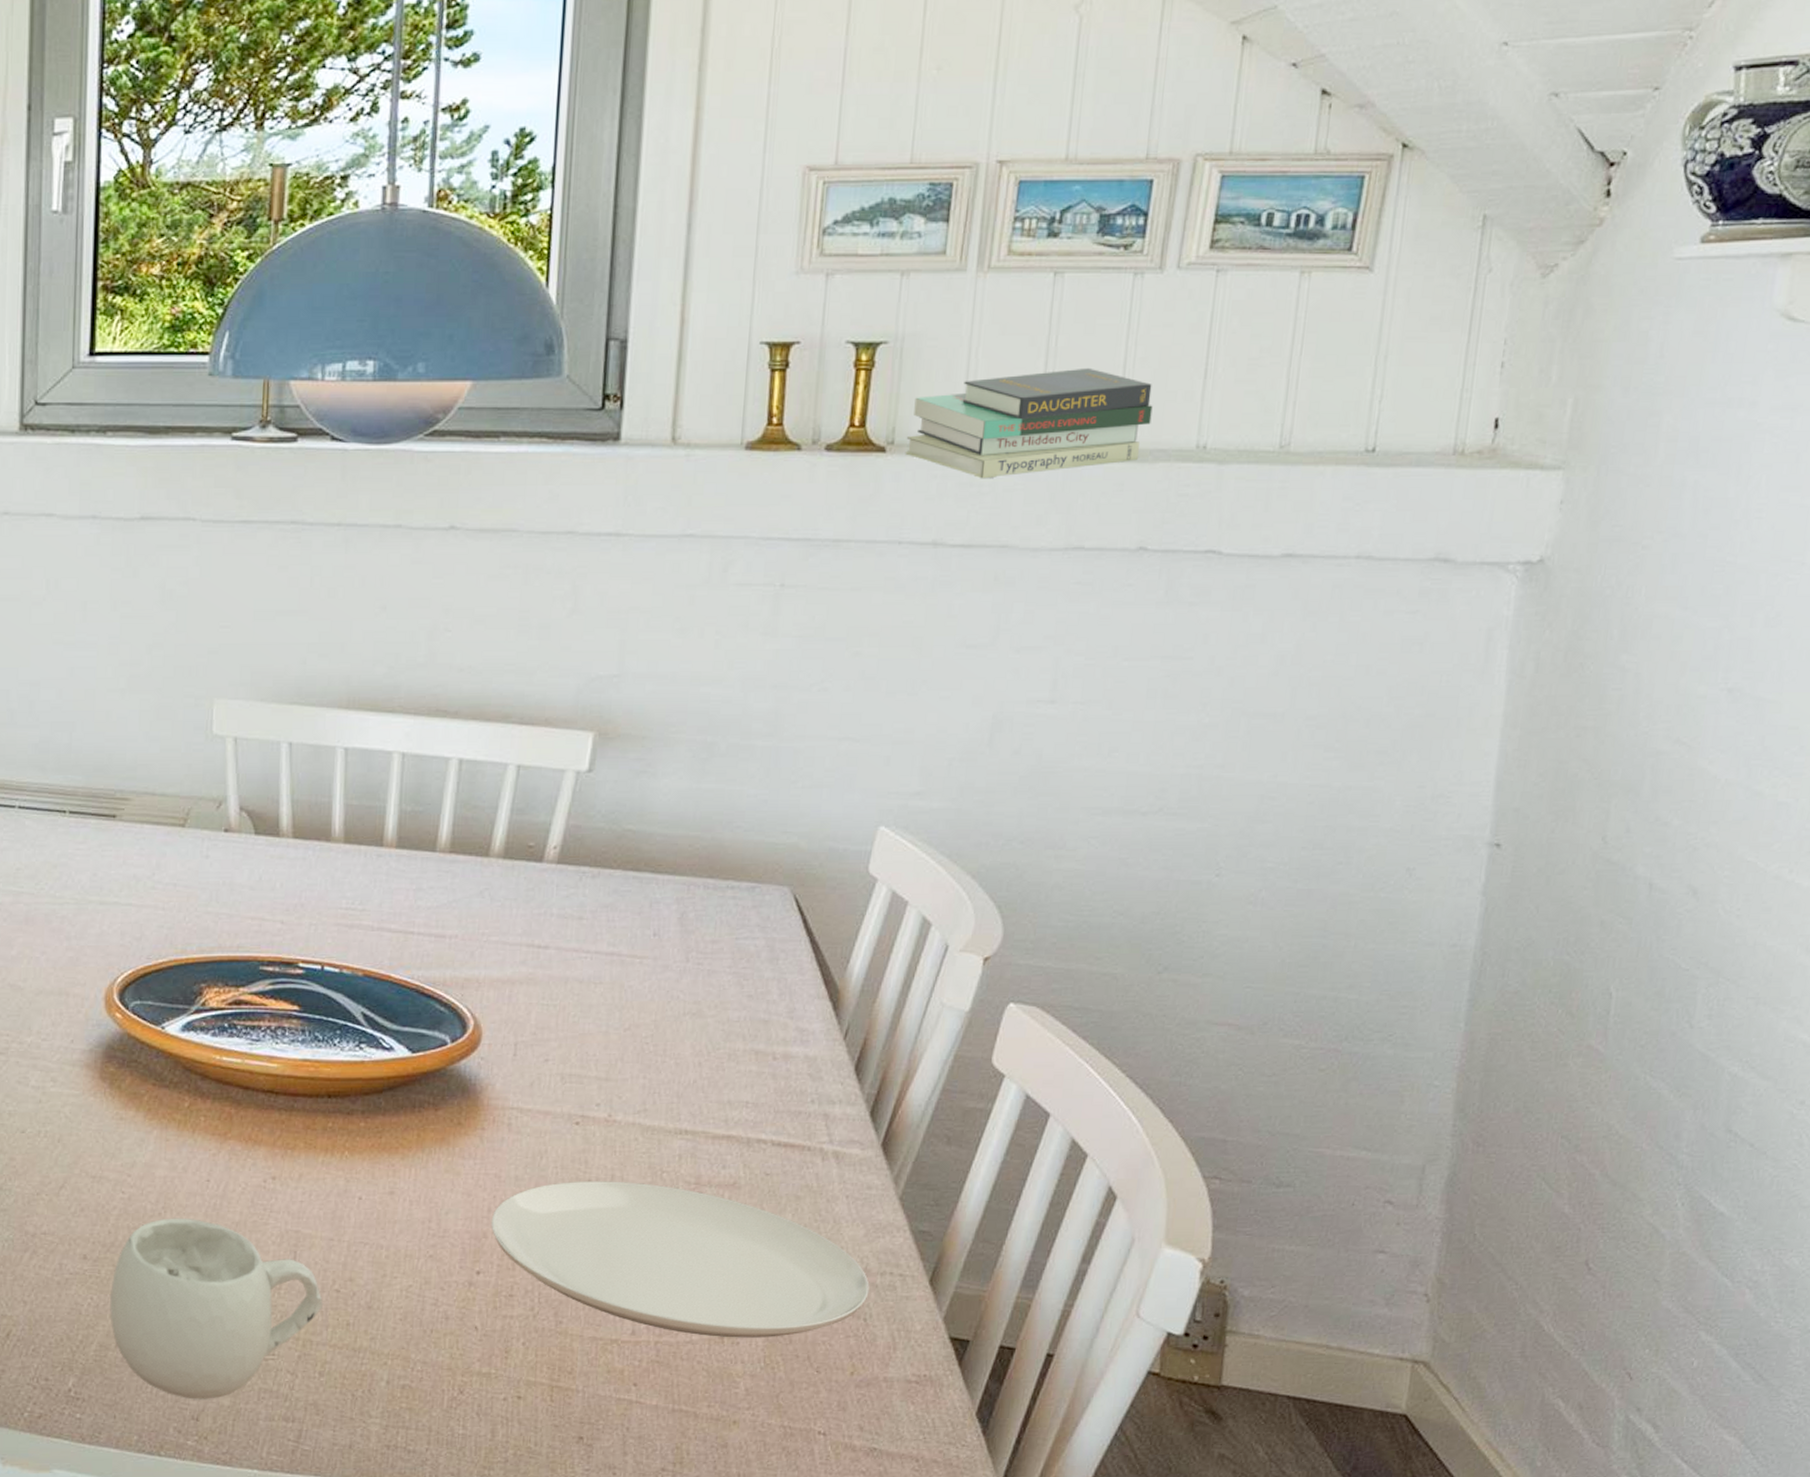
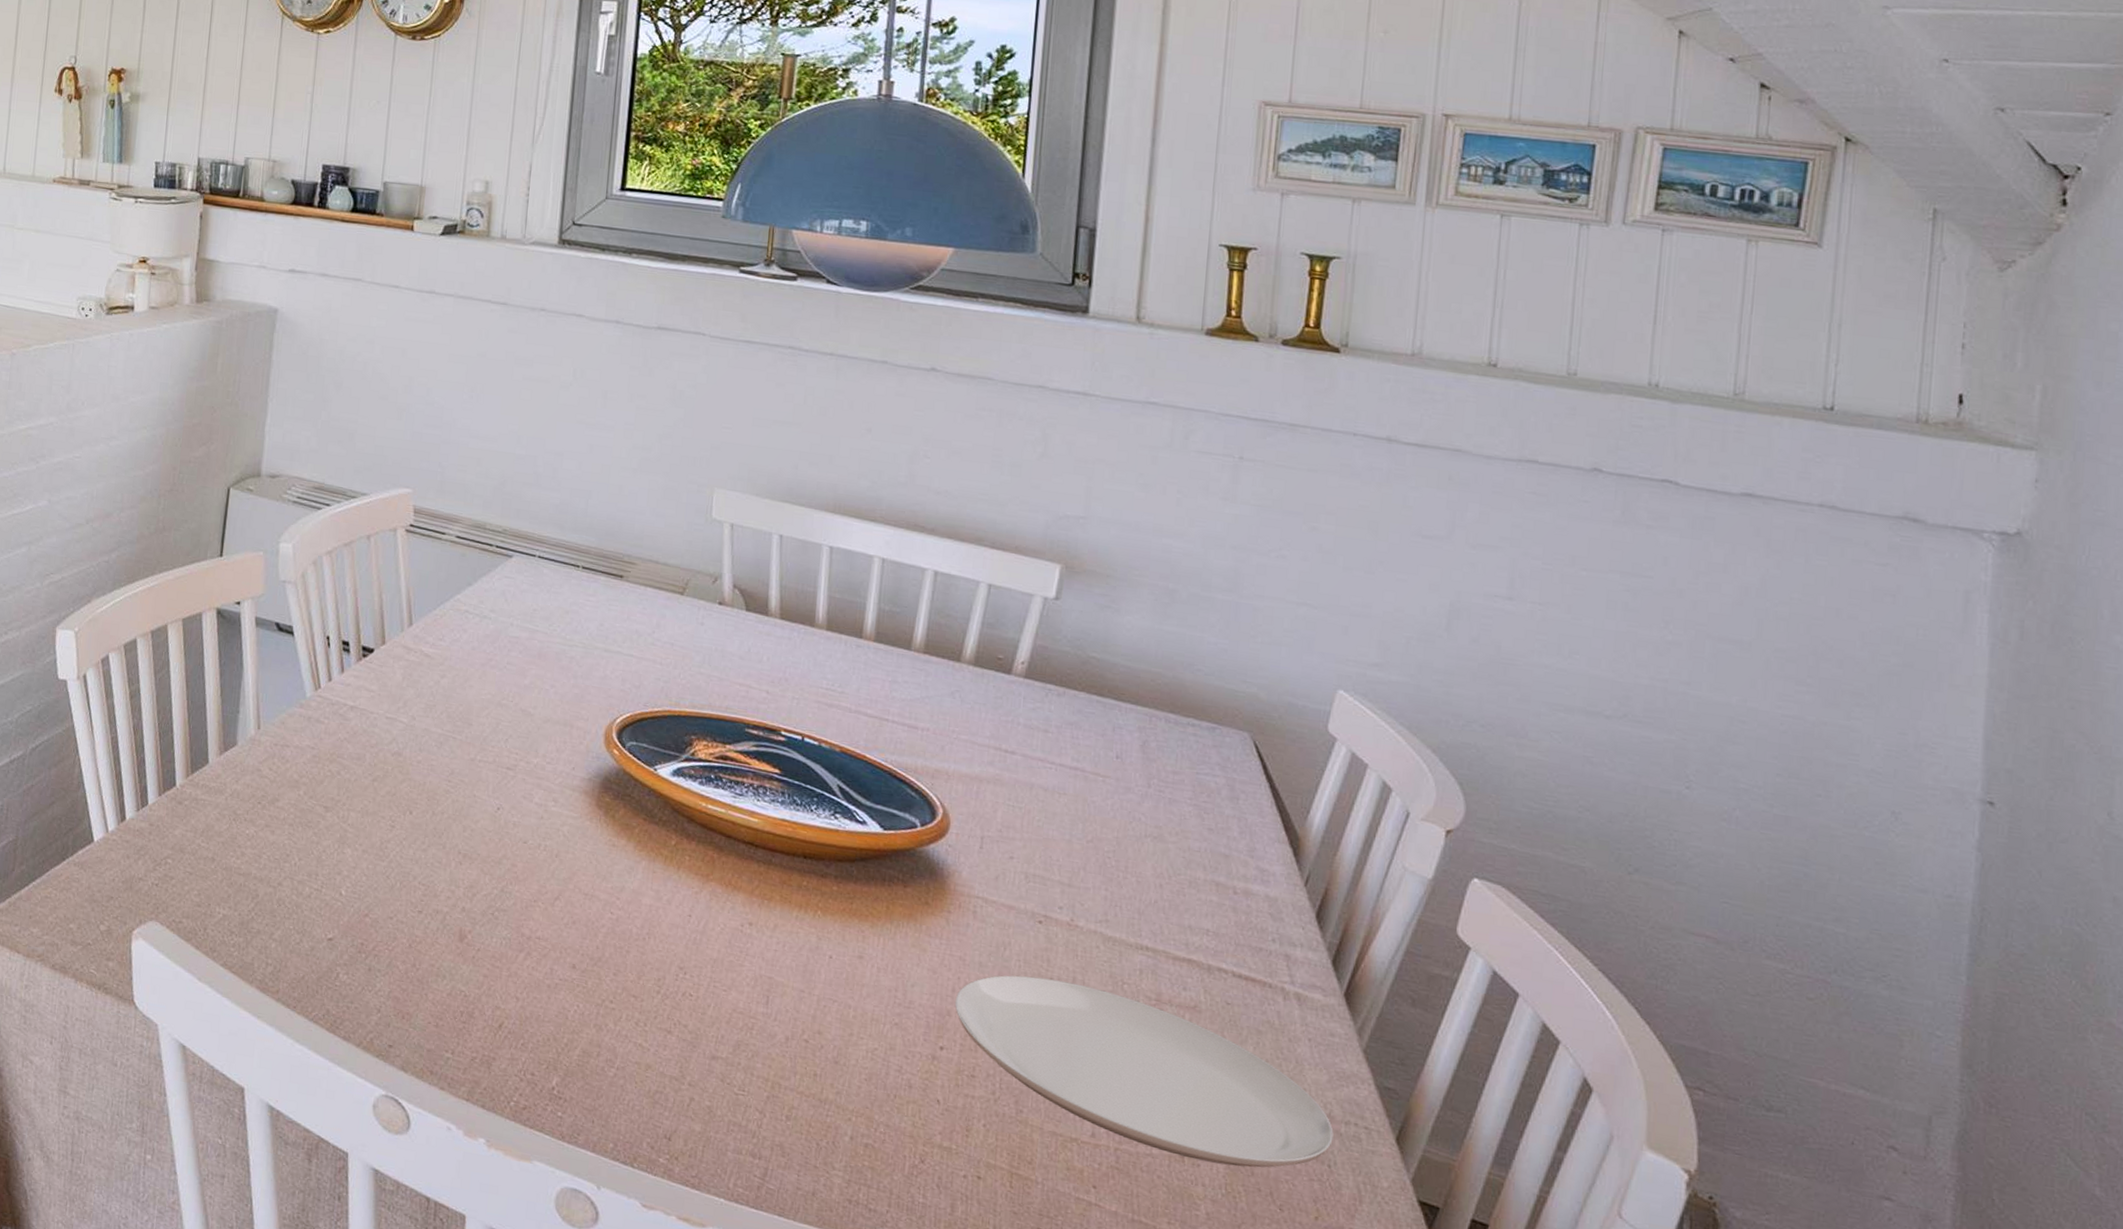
mug: present [110,1218,324,1400] -> none [594,943,793,1122]
books: present [905,367,1153,479] -> none [1358,299,1603,390]

